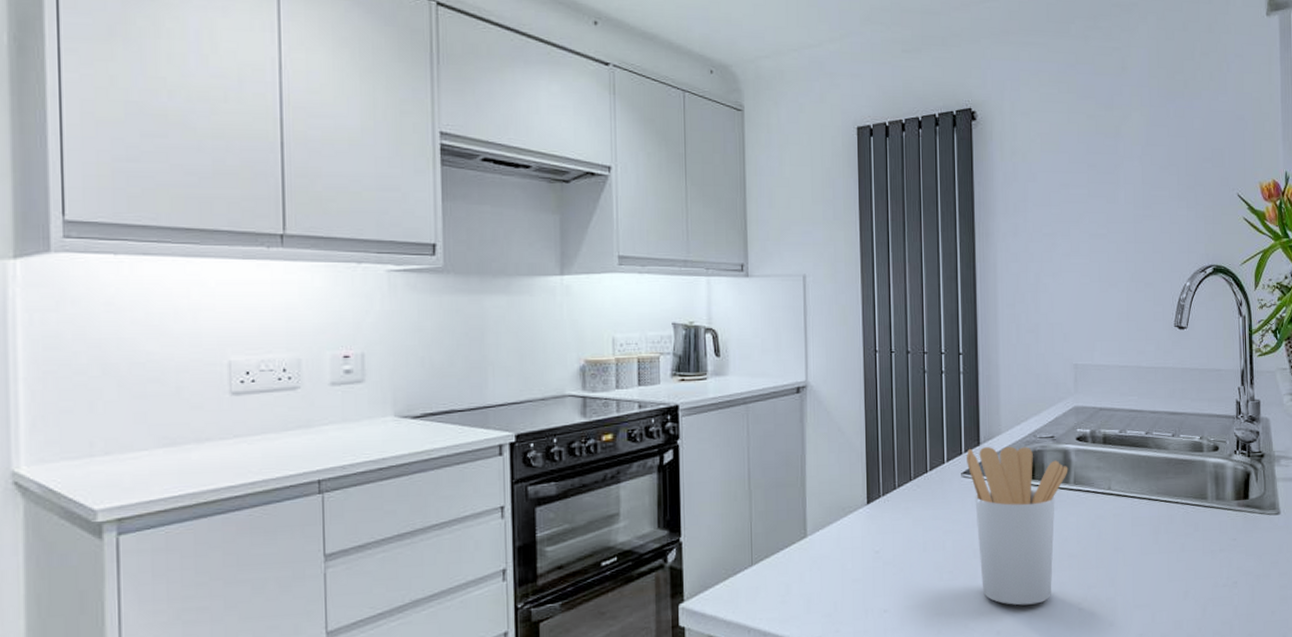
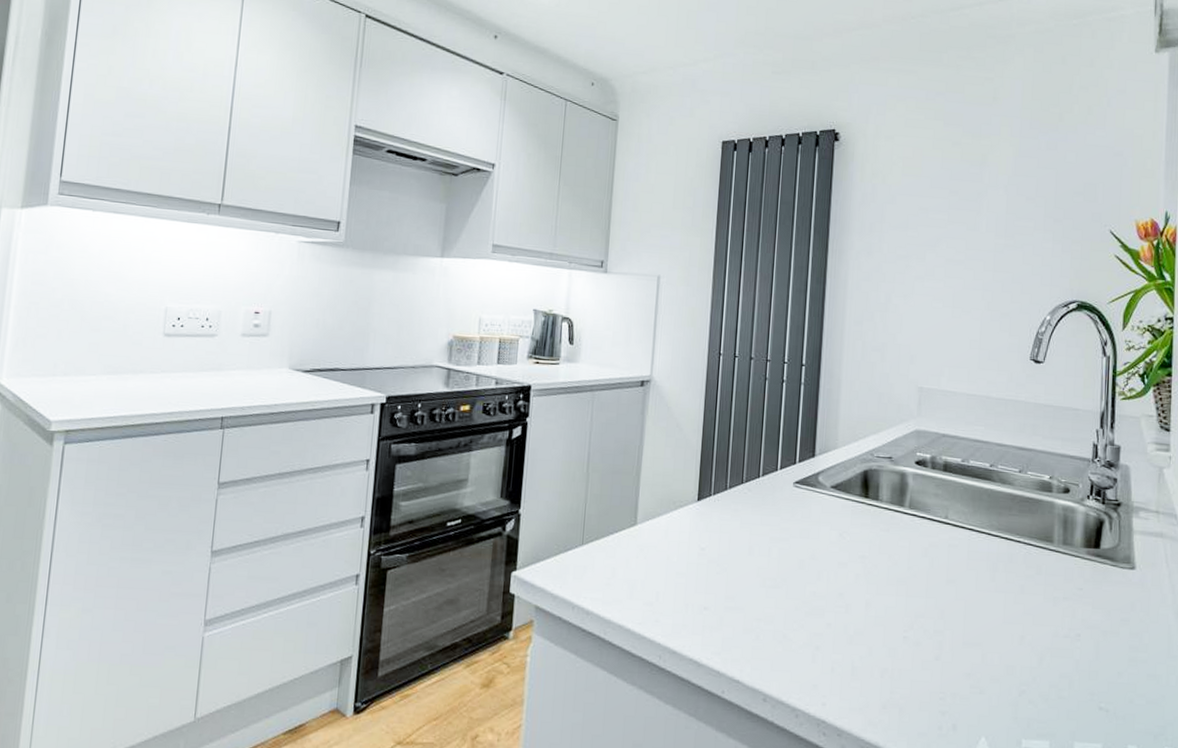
utensil holder: present [967,446,1068,606] -> none [800,459,904,625]

